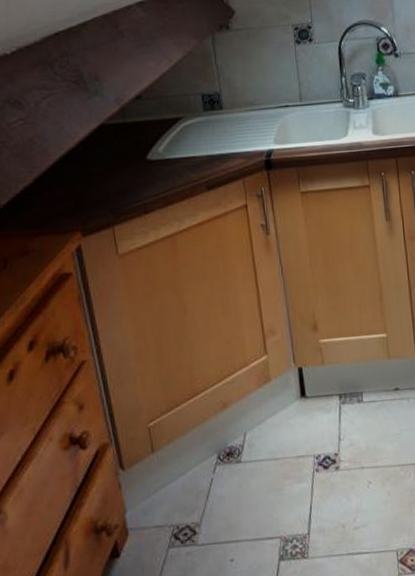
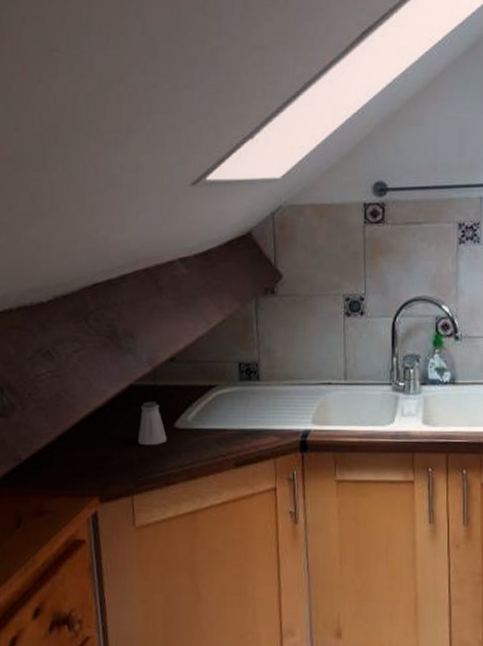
saltshaker: none [112,137,141,180] -> present [137,401,167,446]

